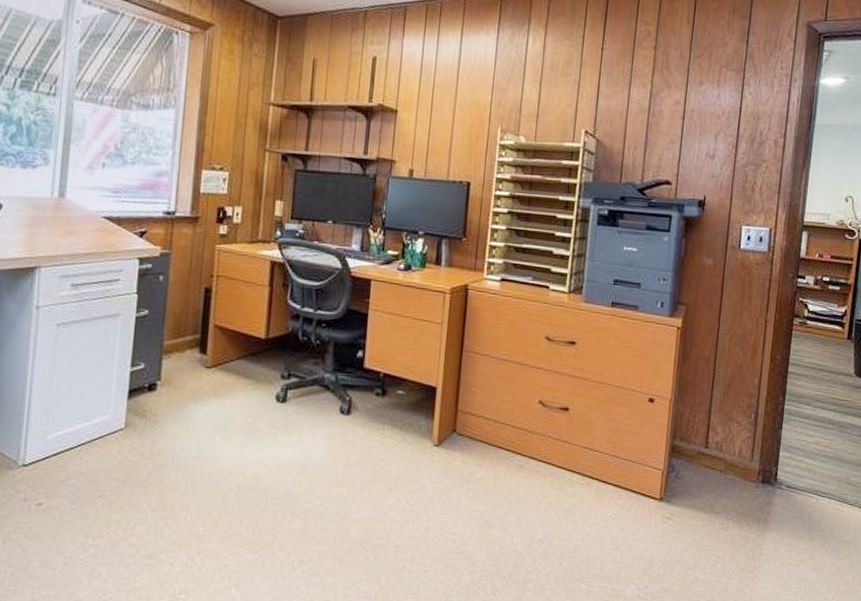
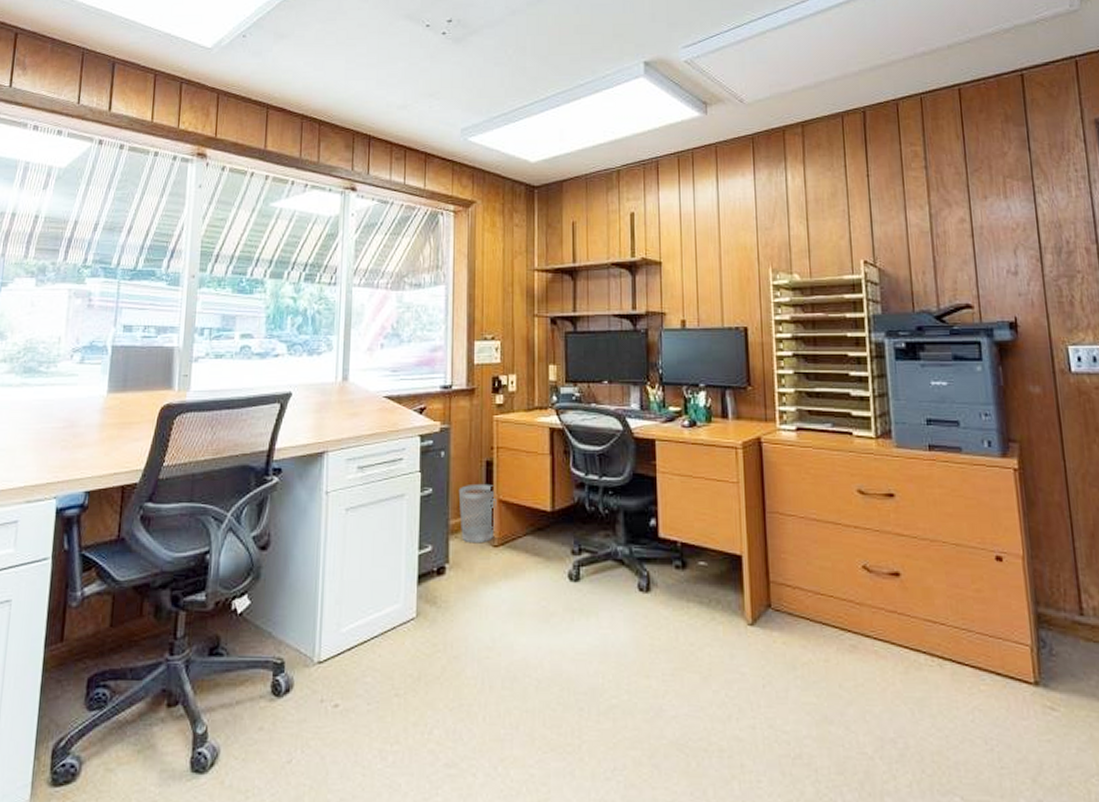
wastebasket: none [174,308,212,364] -> present [458,483,496,544]

